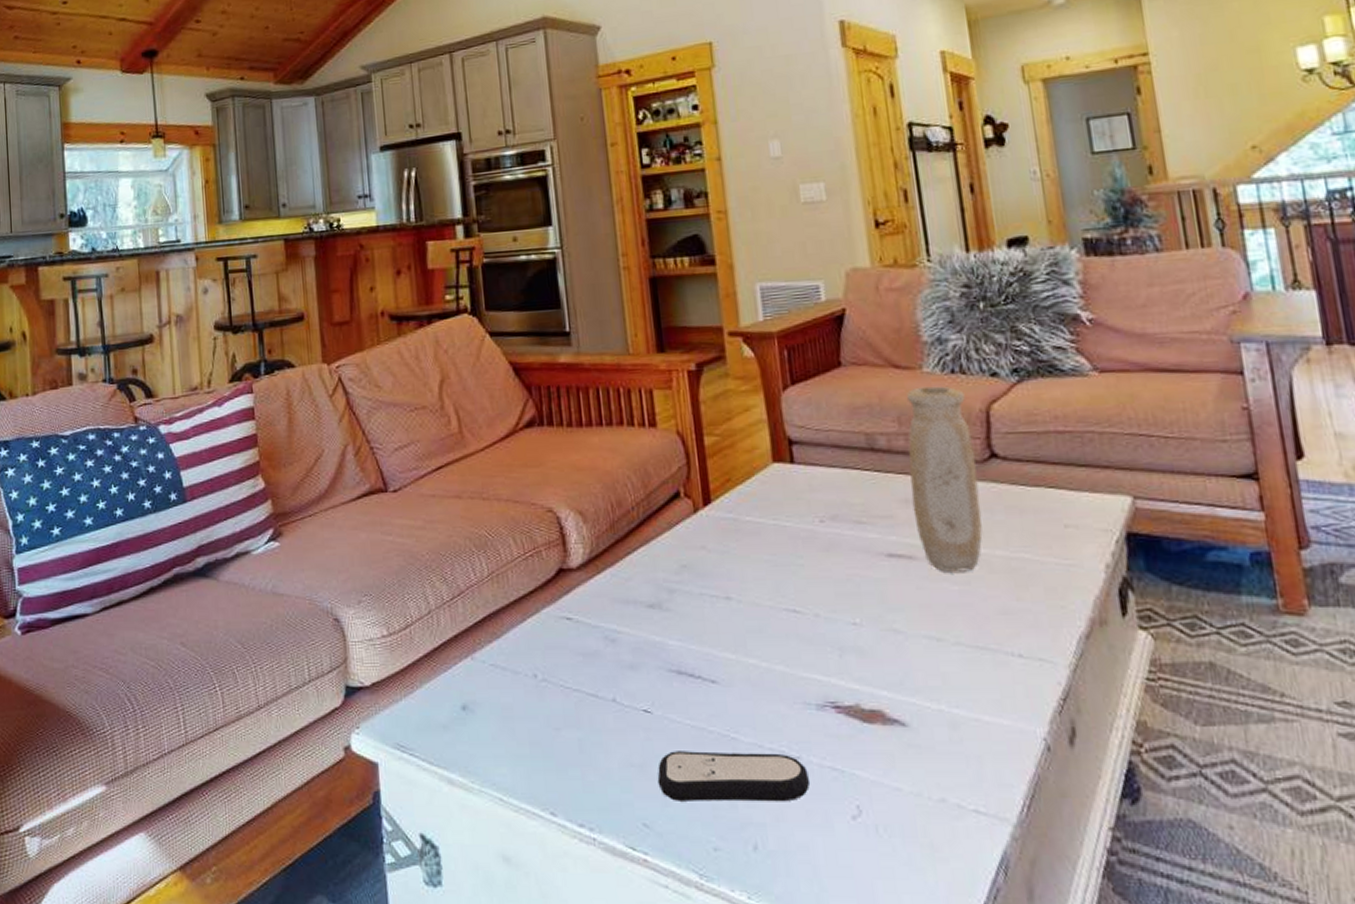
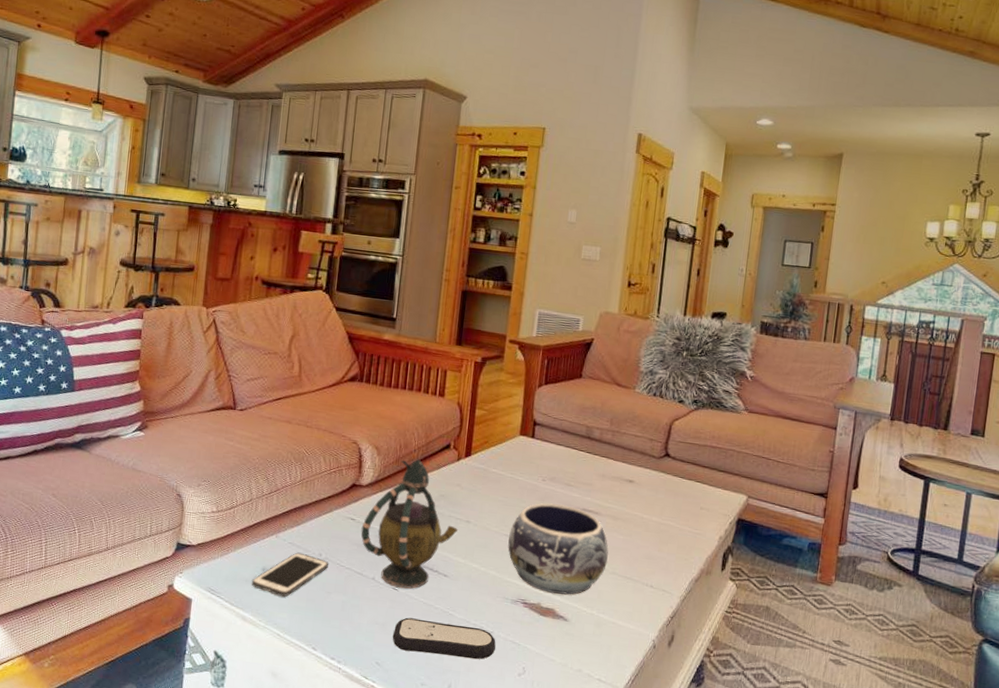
cell phone: none [451,677,550,744] -> present [252,552,329,598]
teapot: none [582,519,716,708] -> present [361,459,457,589]
decorative bowl: none [790,553,944,686] -> present [508,503,609,595]
vase: present [907,386,983,572] -> none [605,401,659,528]

